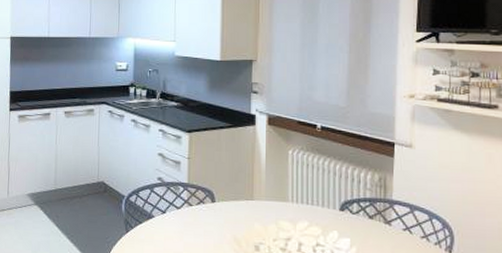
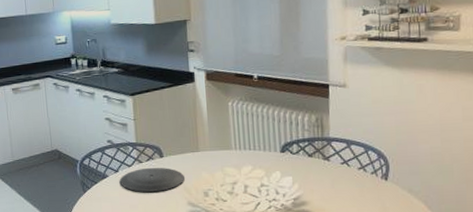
plate: none [165,212,235,240] -> present [119,167,185,192]

